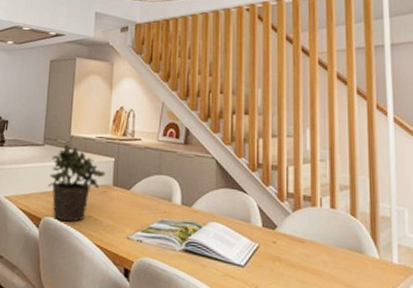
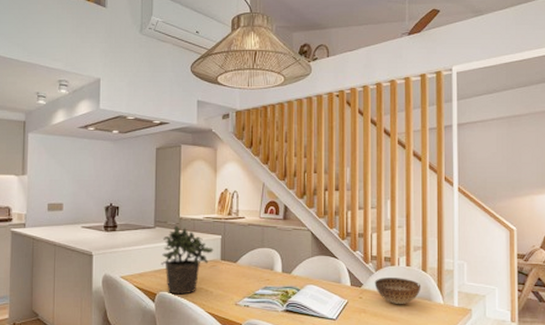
bowl: none [291,220,350,256] -> present [374,278,422,305]

